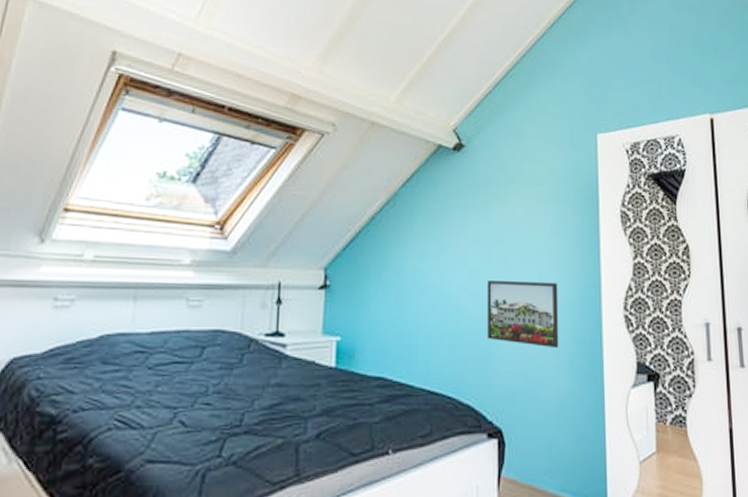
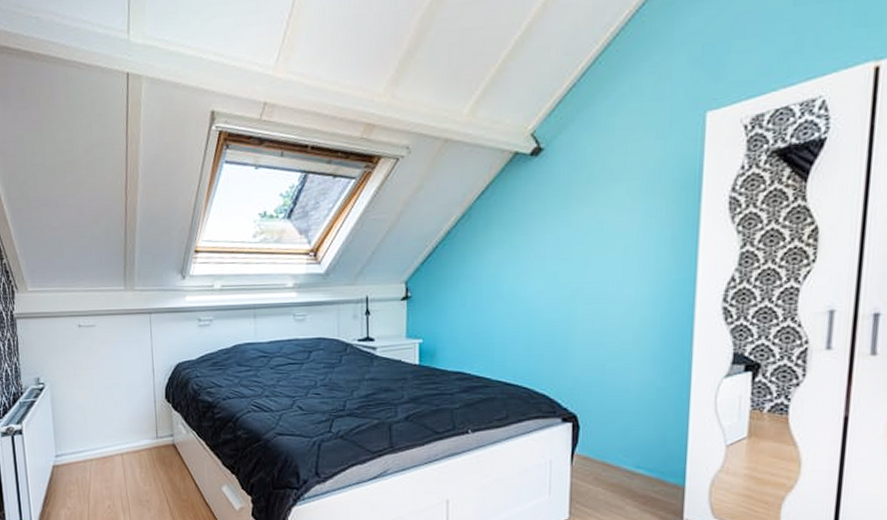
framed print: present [487,281,559,349] -> none [564,280,645,343]

